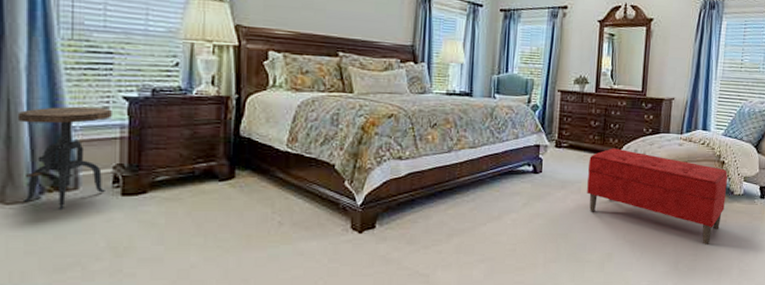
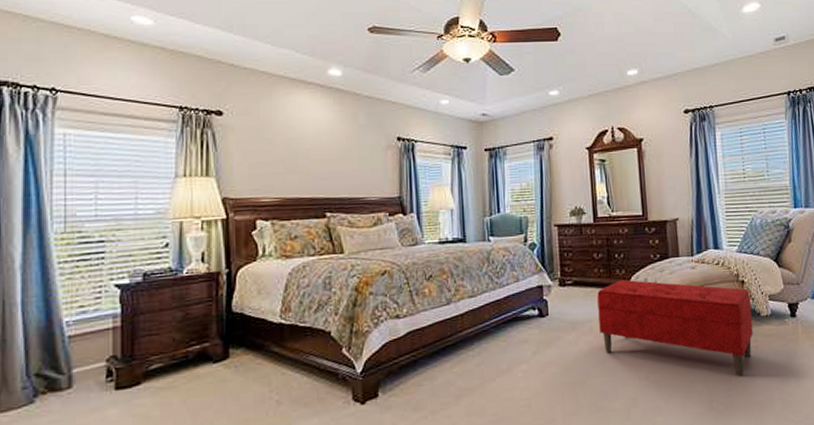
side table: present [17,106,112,211] -> none [12,298,104,413]

